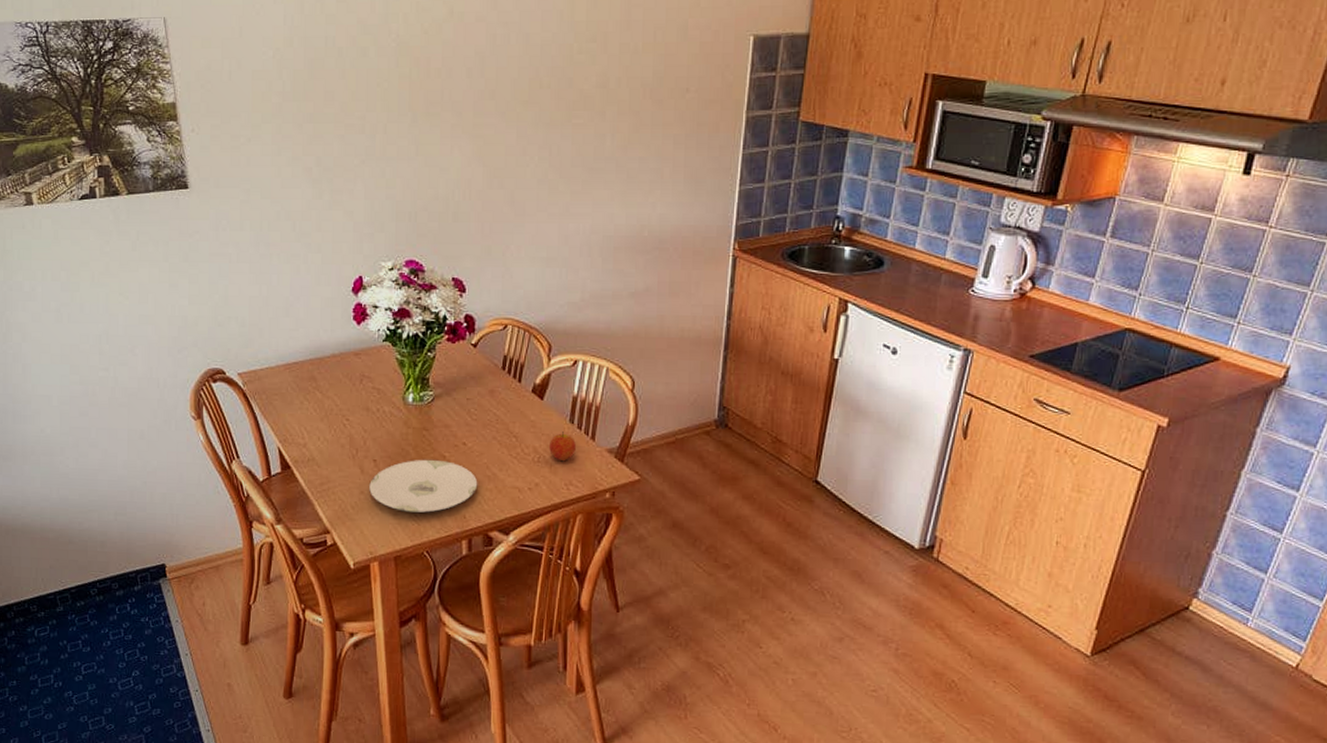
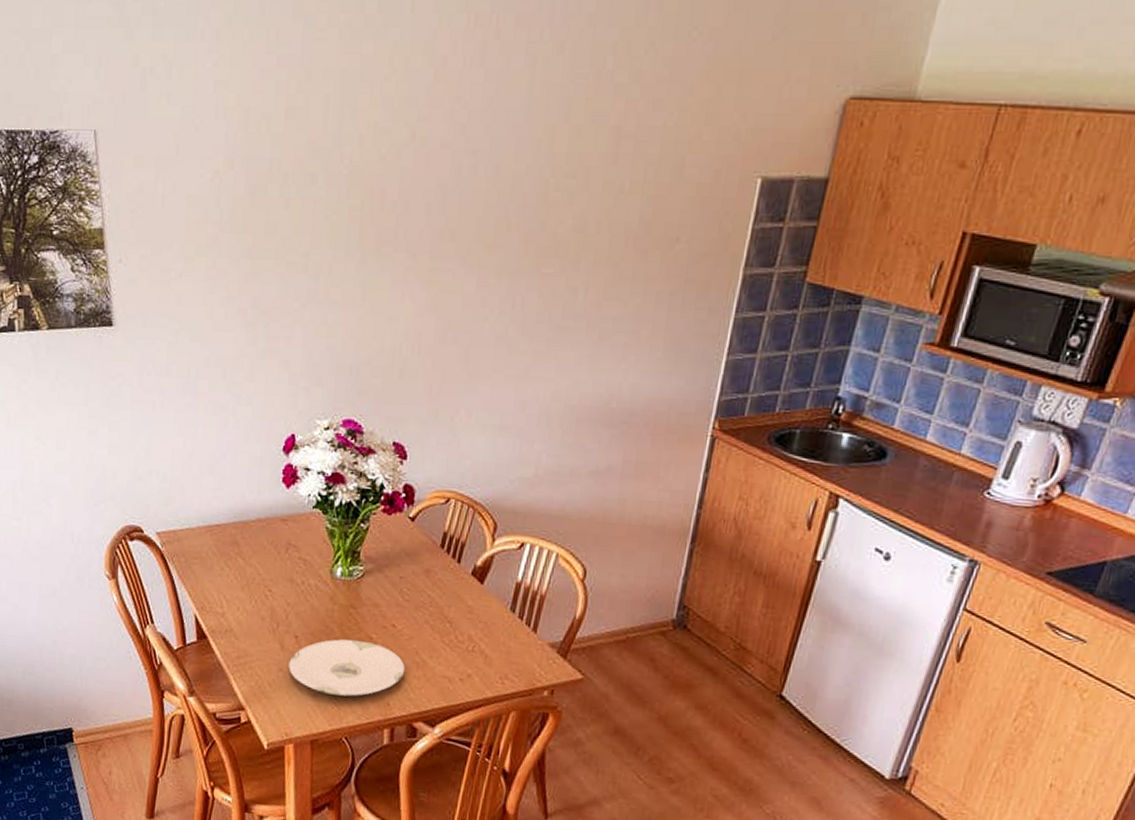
fruit: present [549,432,576,462] -> none [486,620,516,653]

